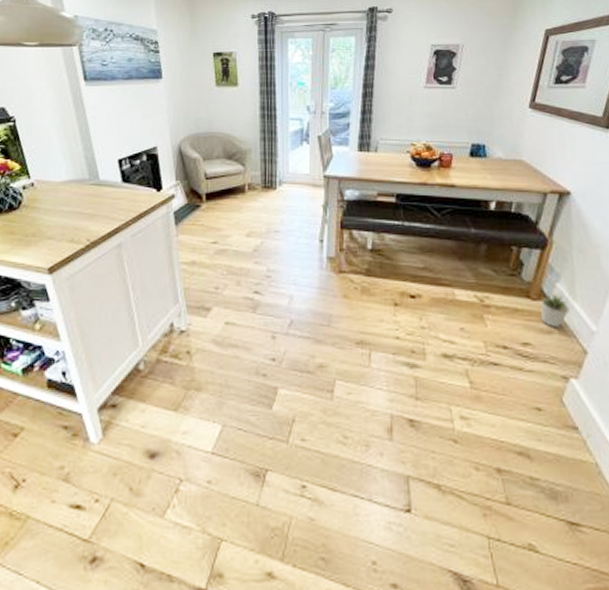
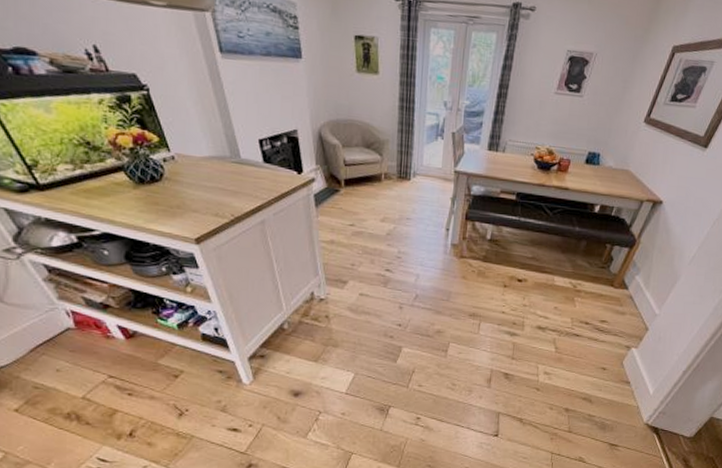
potted plant: present [540,293,570,327] -> none [618,284,642,310]

